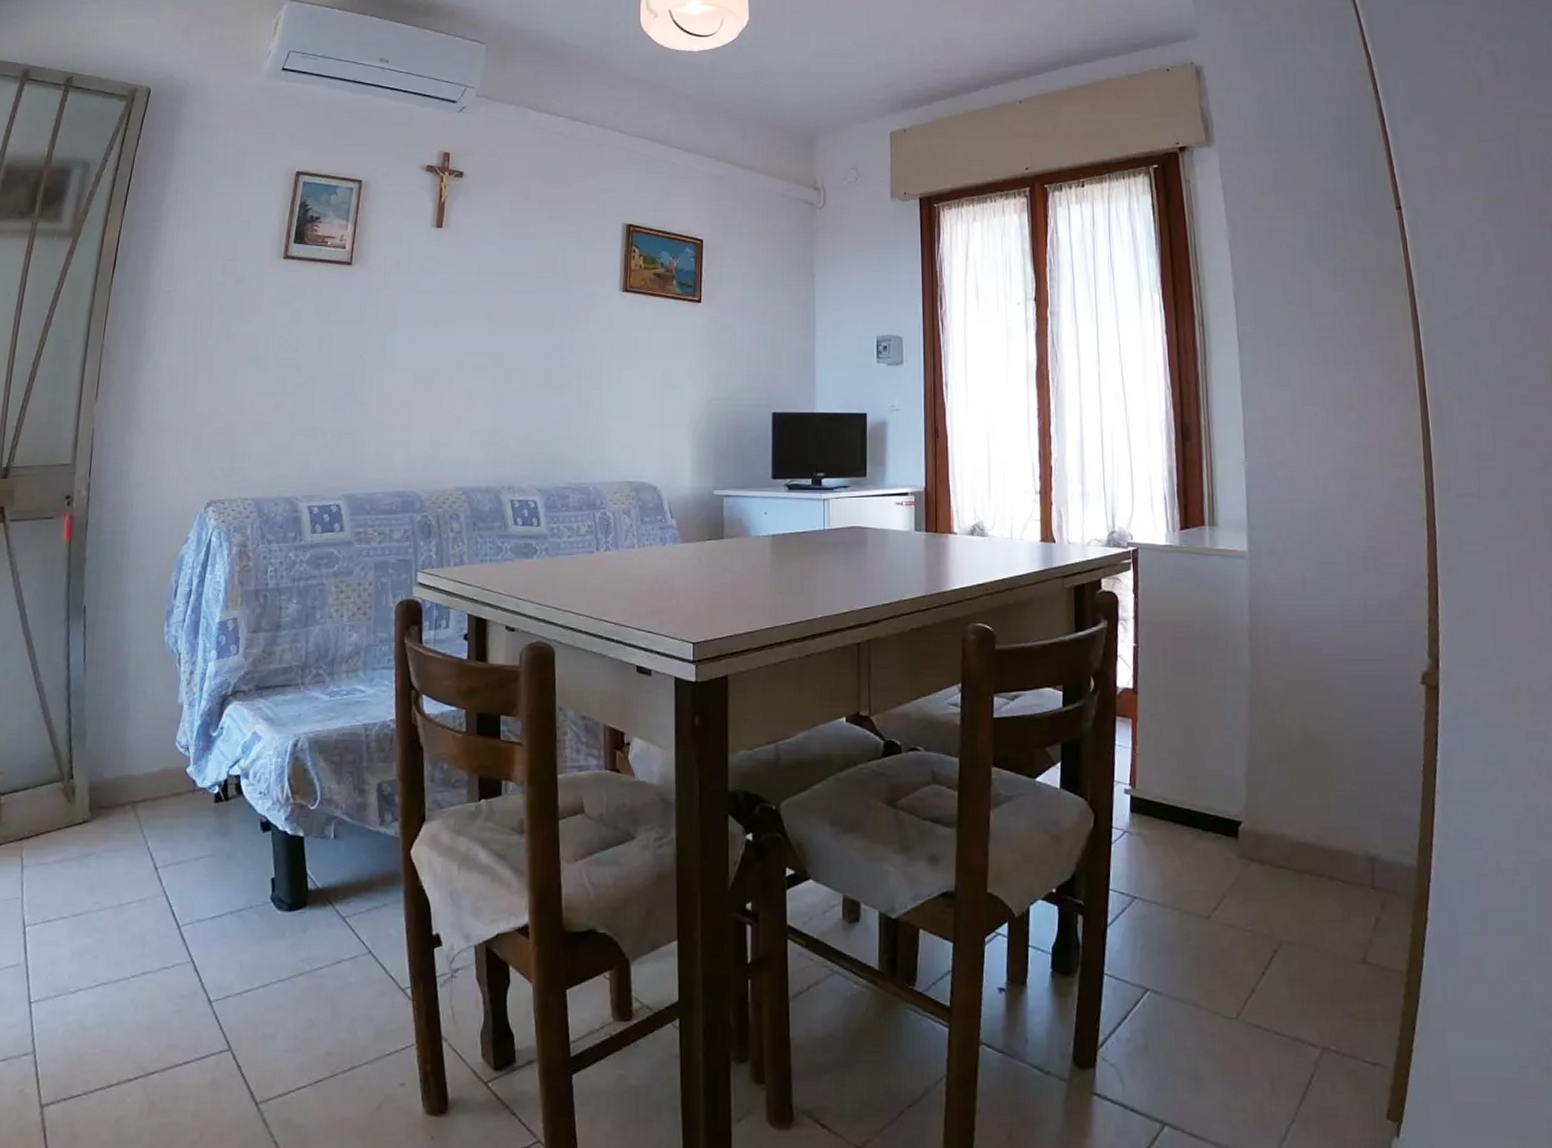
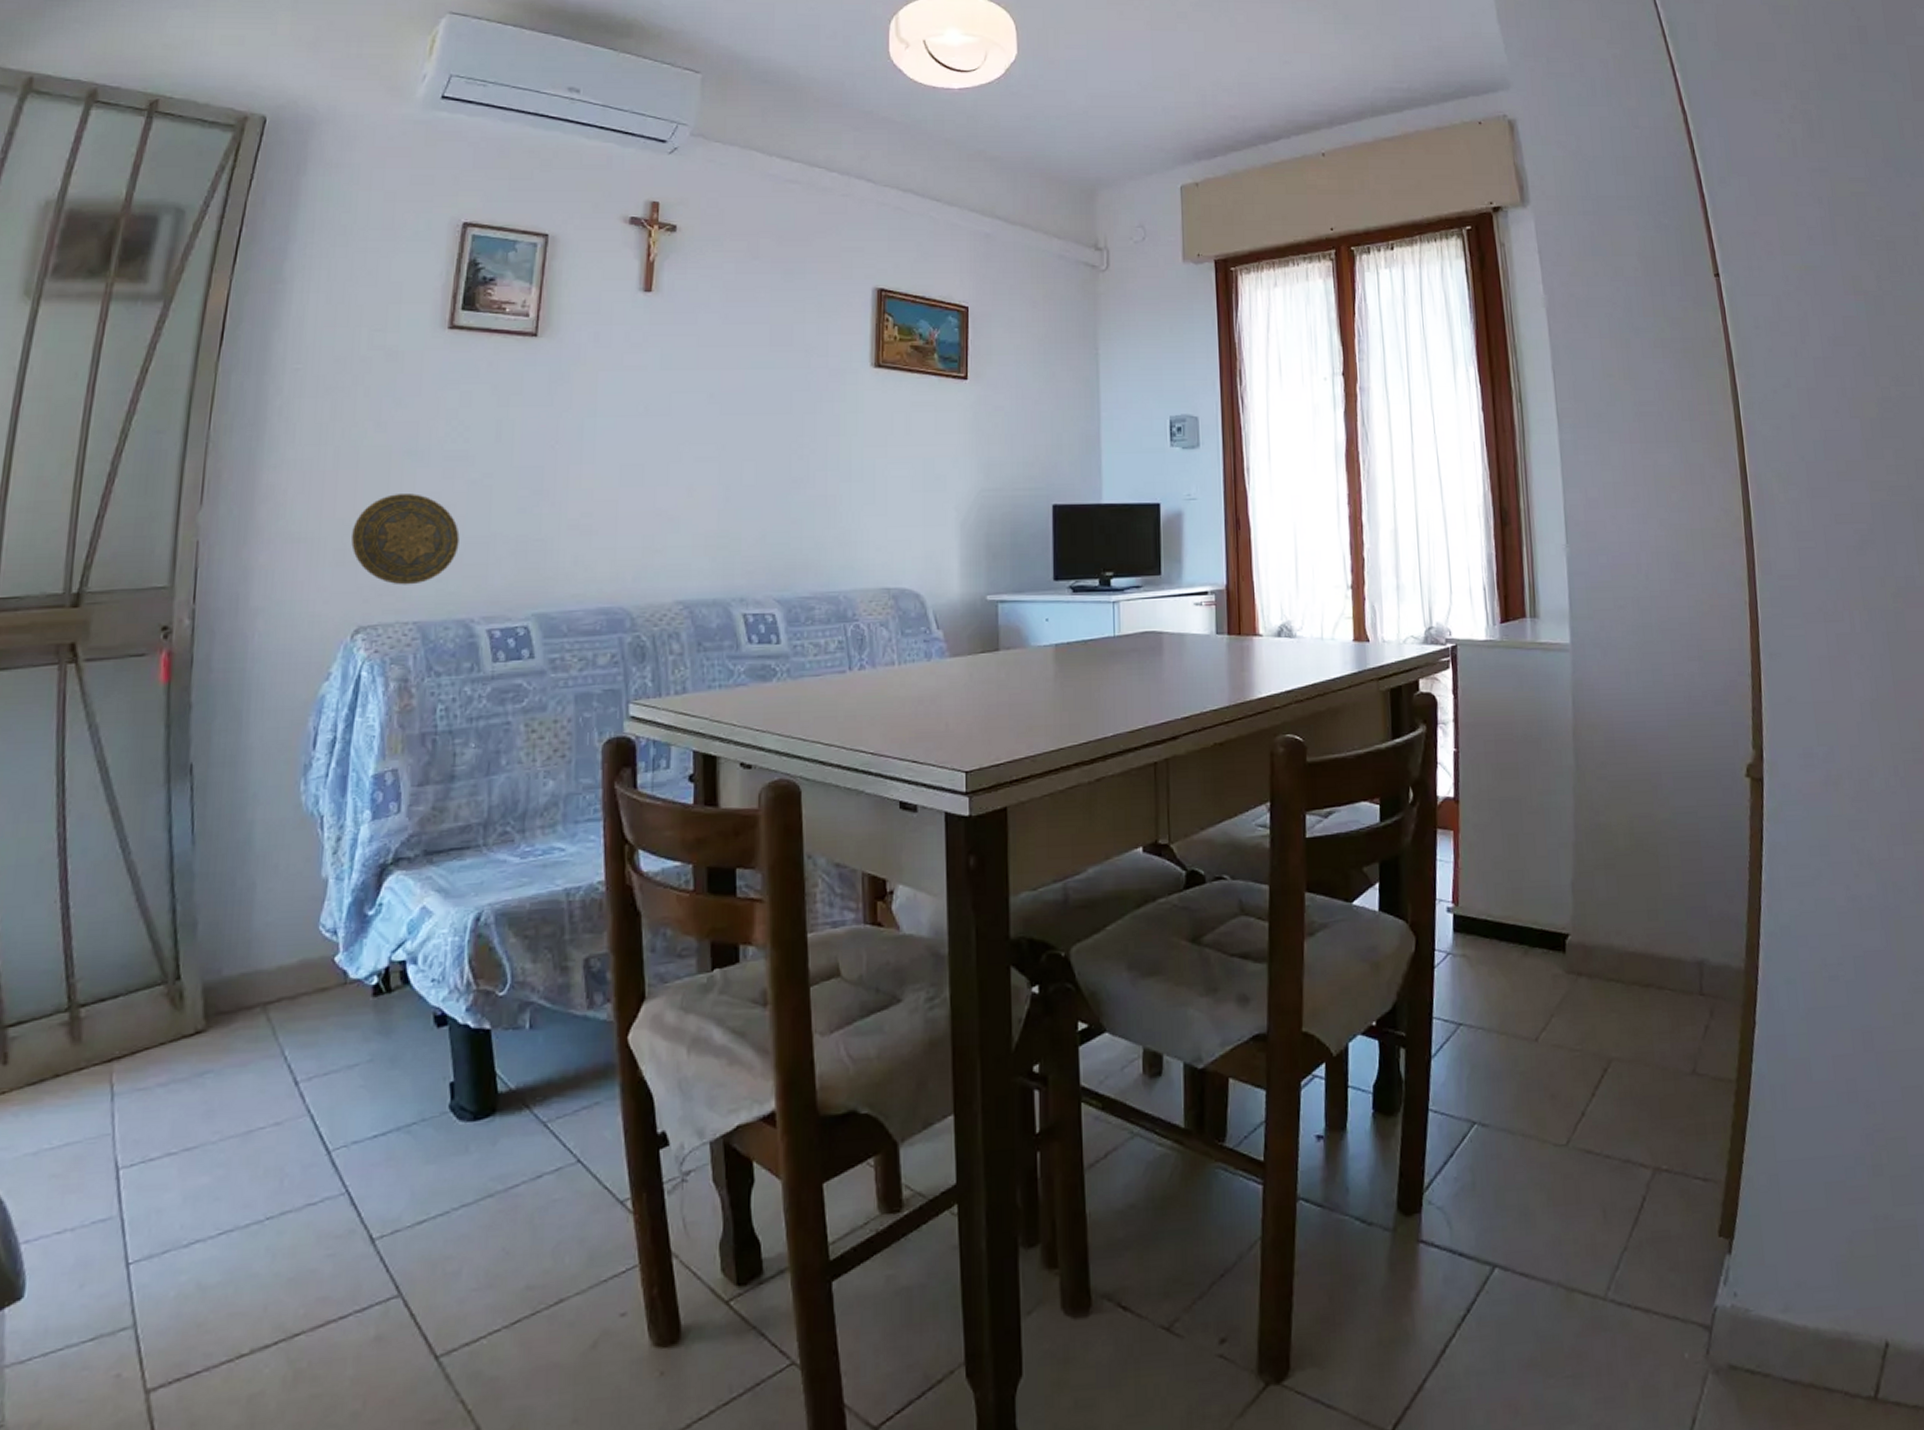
decorative plate: none [206,393,289,468] -> present [351,494,460,585]

